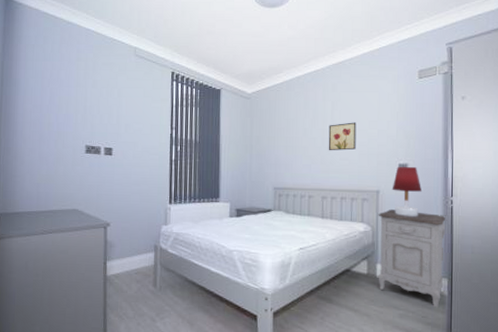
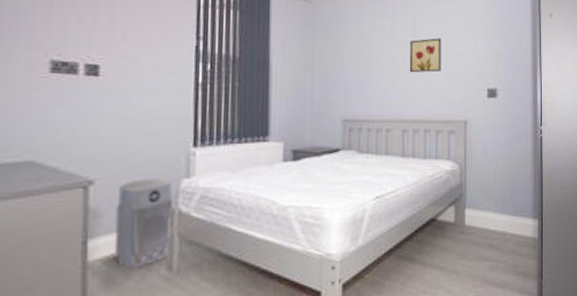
air purifier: none [122,224,157,283] -> present [114,178,173,269]
nightstand: present [378,208,447,308] -> none [466,141,537,254]
table lamp: present [392,166,421,216] -> none [480,91,511,150]

